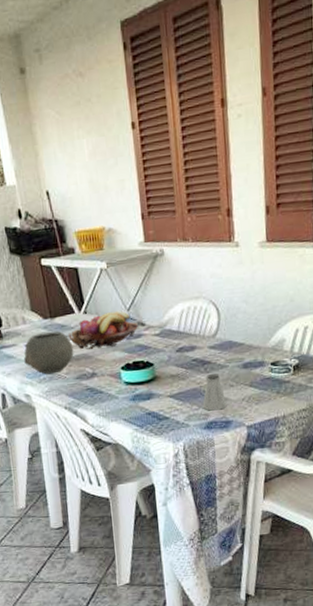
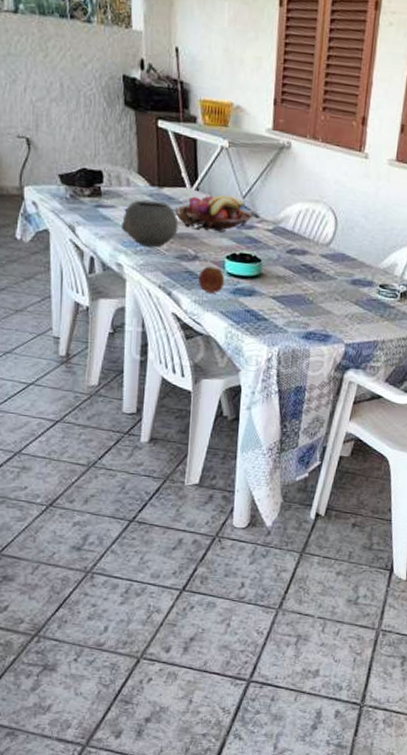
apple: none [99,379,124,405] -> present [199,266,225,294]
saltshaker: present [202,374,227,411] -> none [304,283,329,322]

